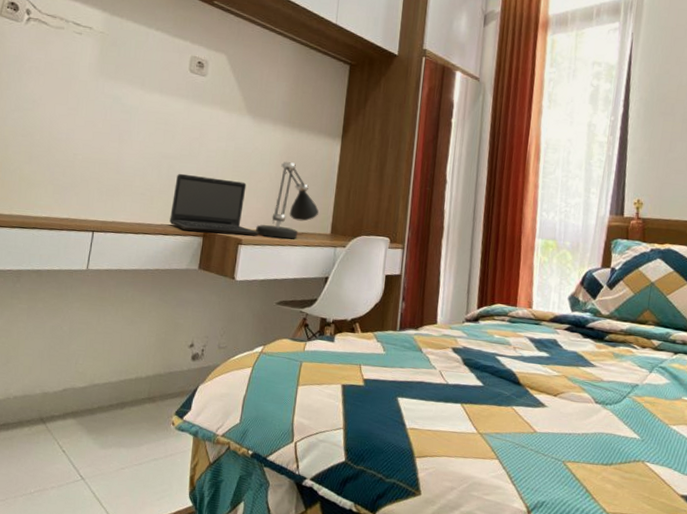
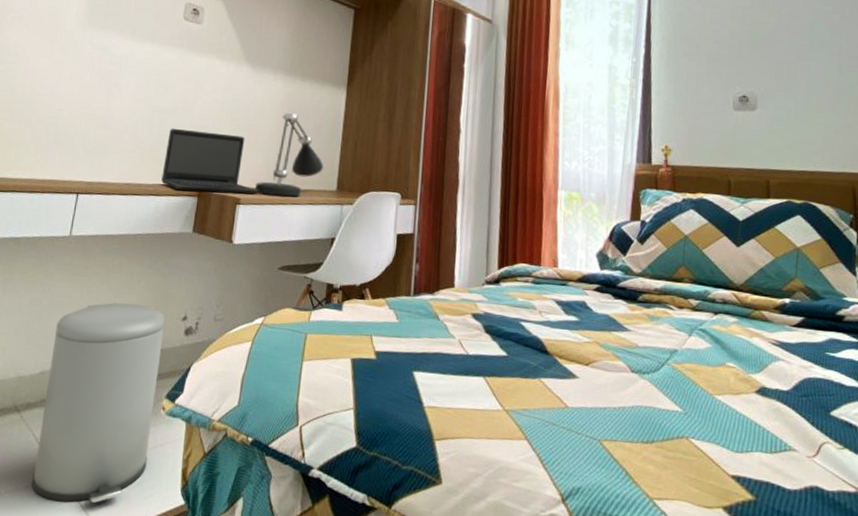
pedal bin: none [57,330,175,503] -> present [32,302,166,503]

